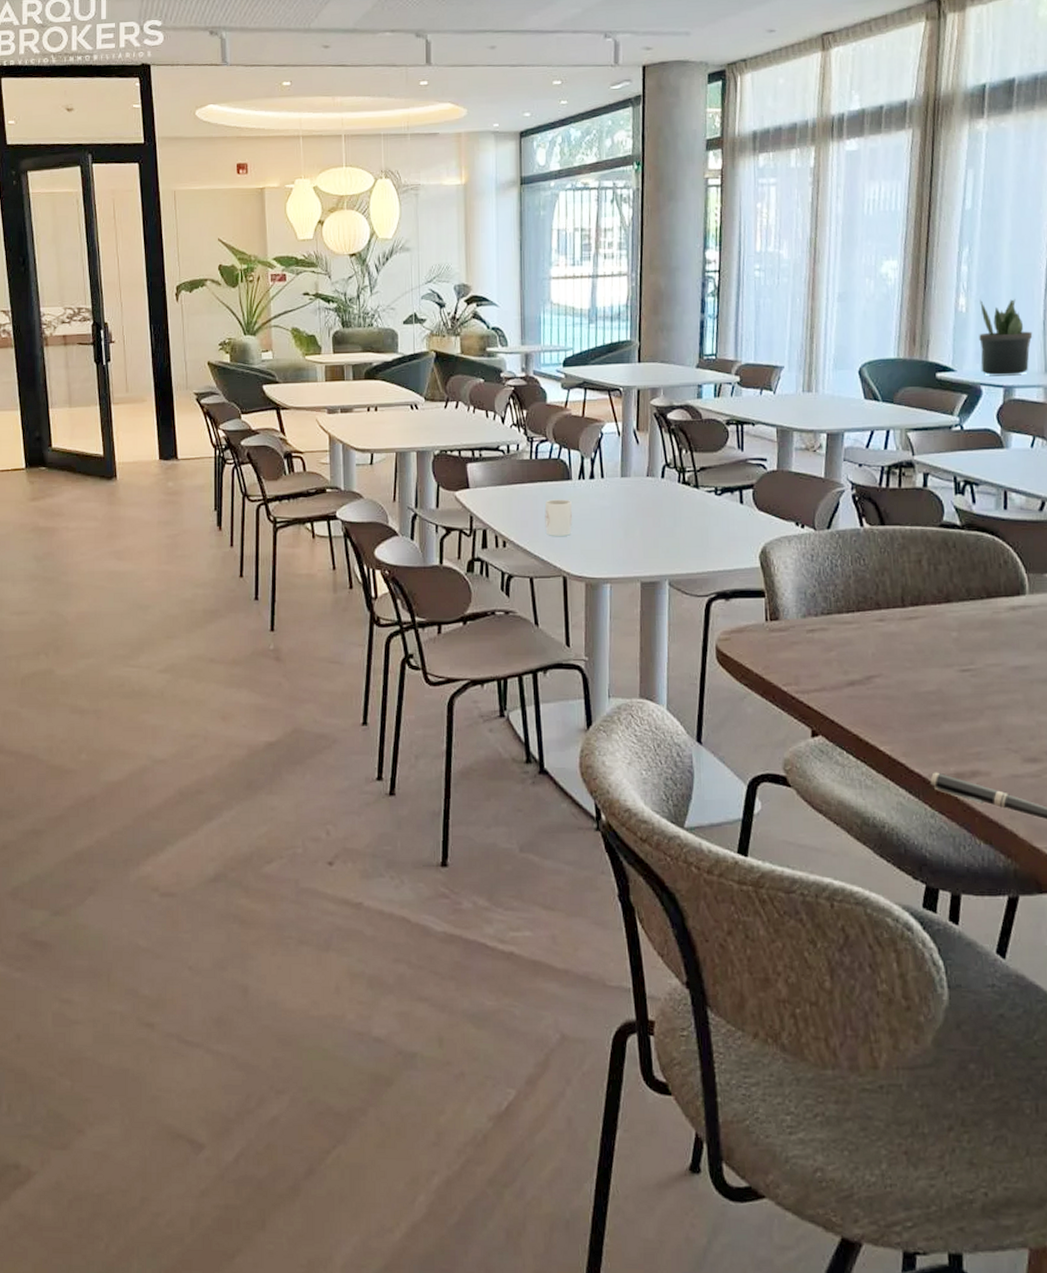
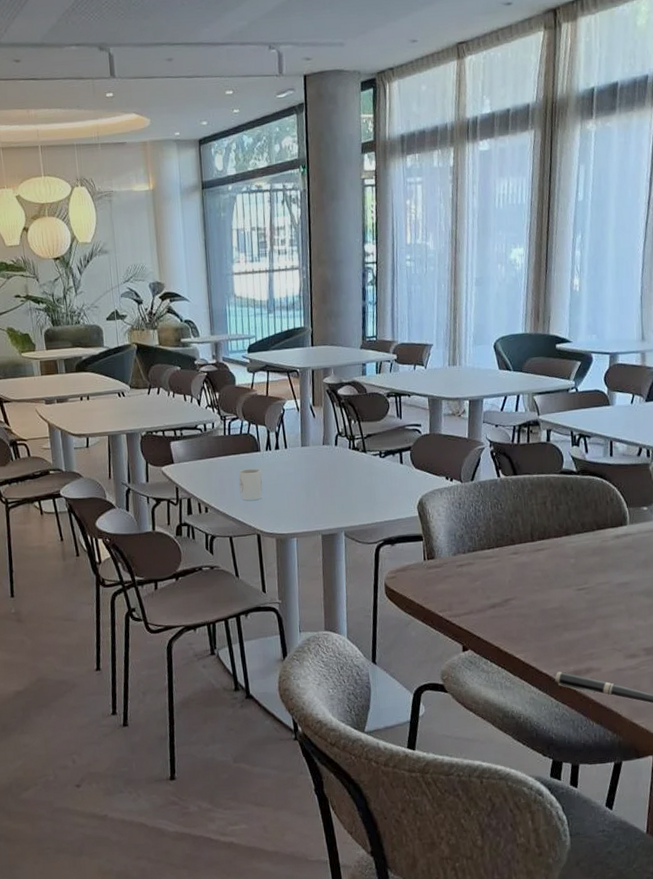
planter: present [979,299,1033,376] -> none [590,278,633,345]

